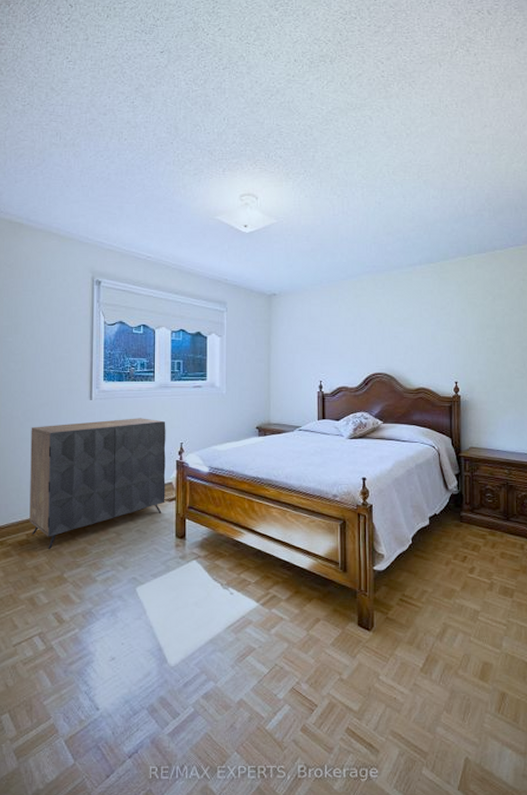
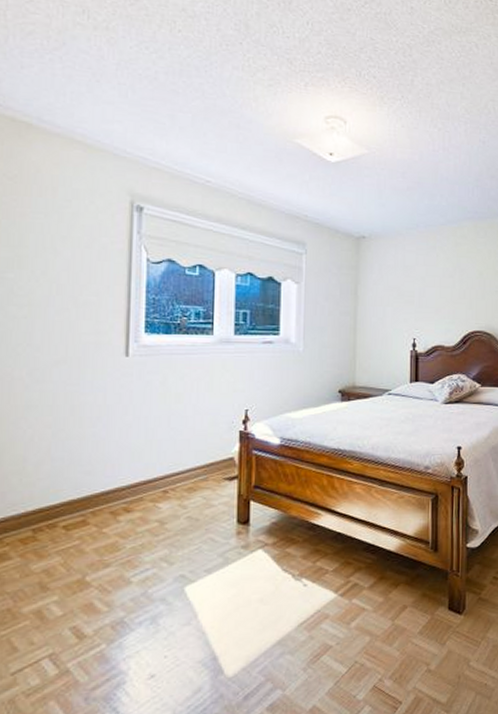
dresser: present [29,418,166,549] -> none [37,379,227,547]

